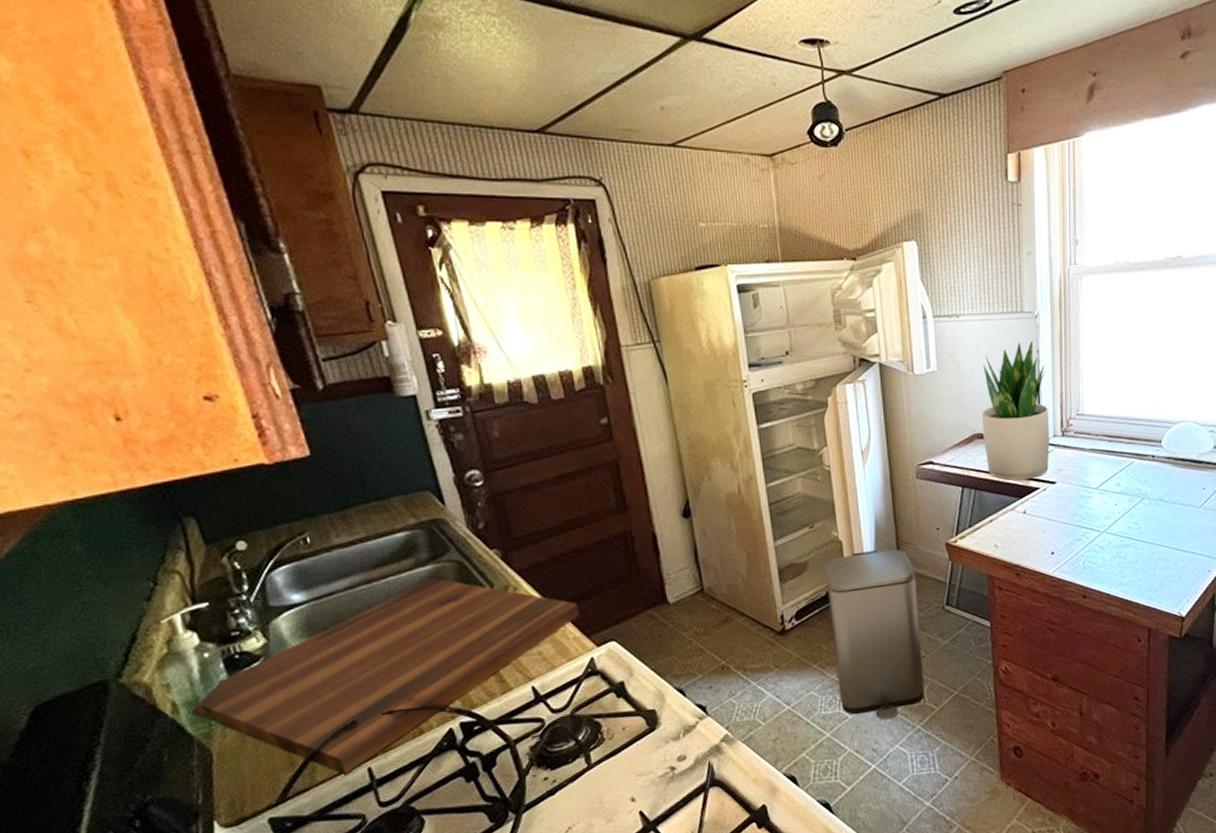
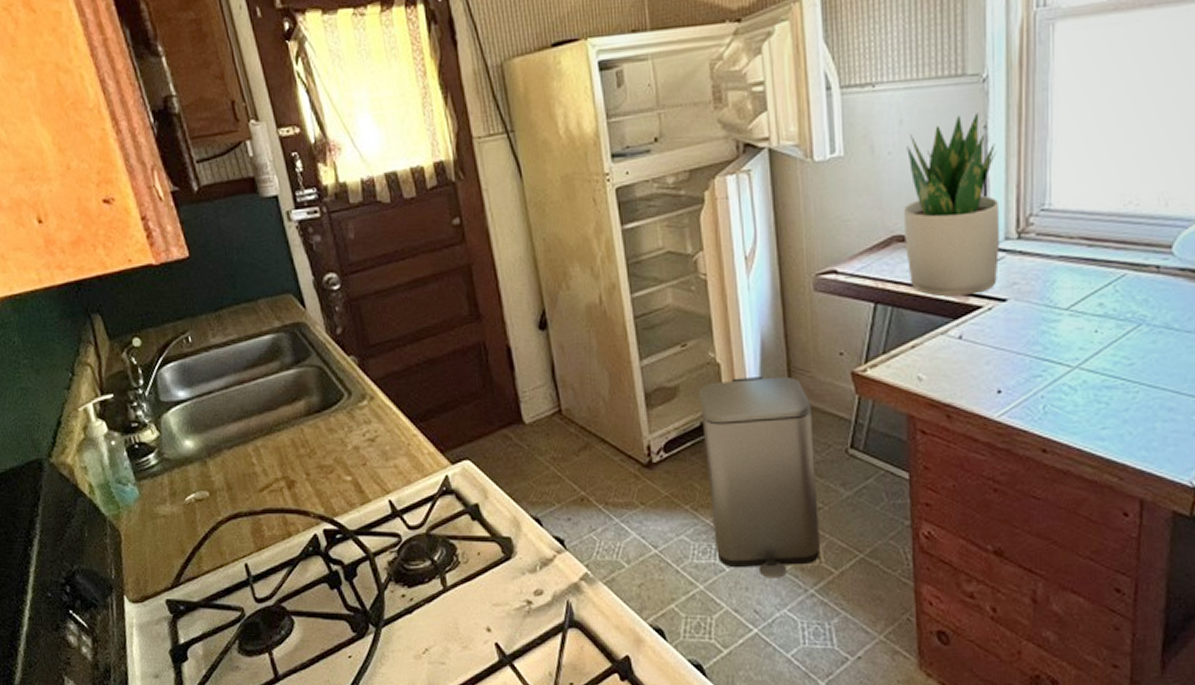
cutting board: present [189,577,580,774] -> none [102,382,434,567]

